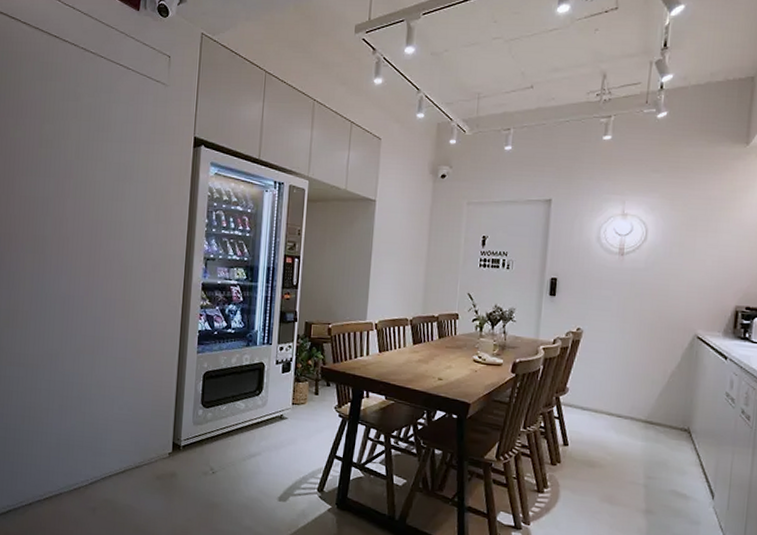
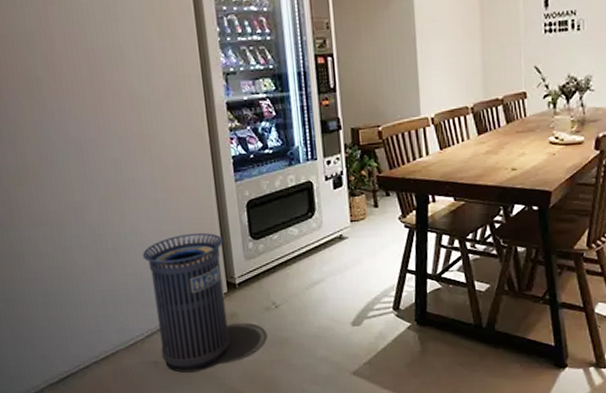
recycling bin: none [100,393,177,521] -> present [142,232,231,370]

